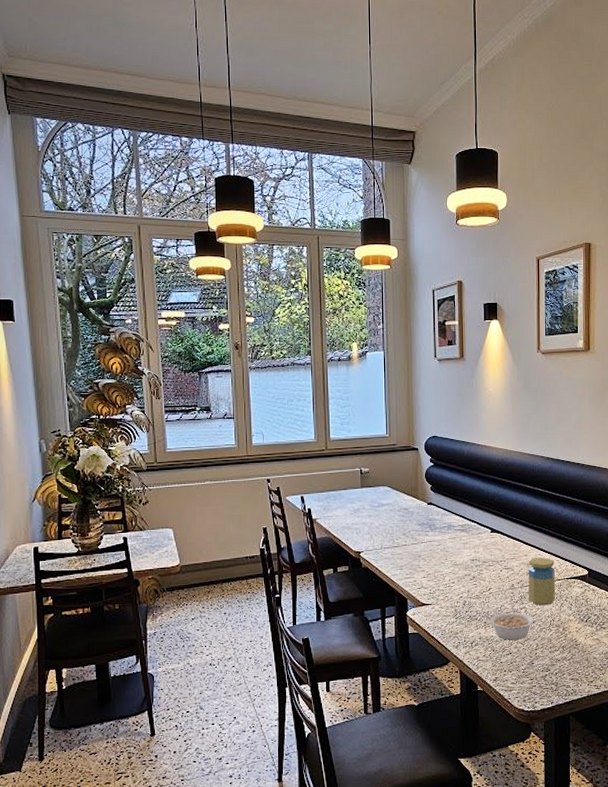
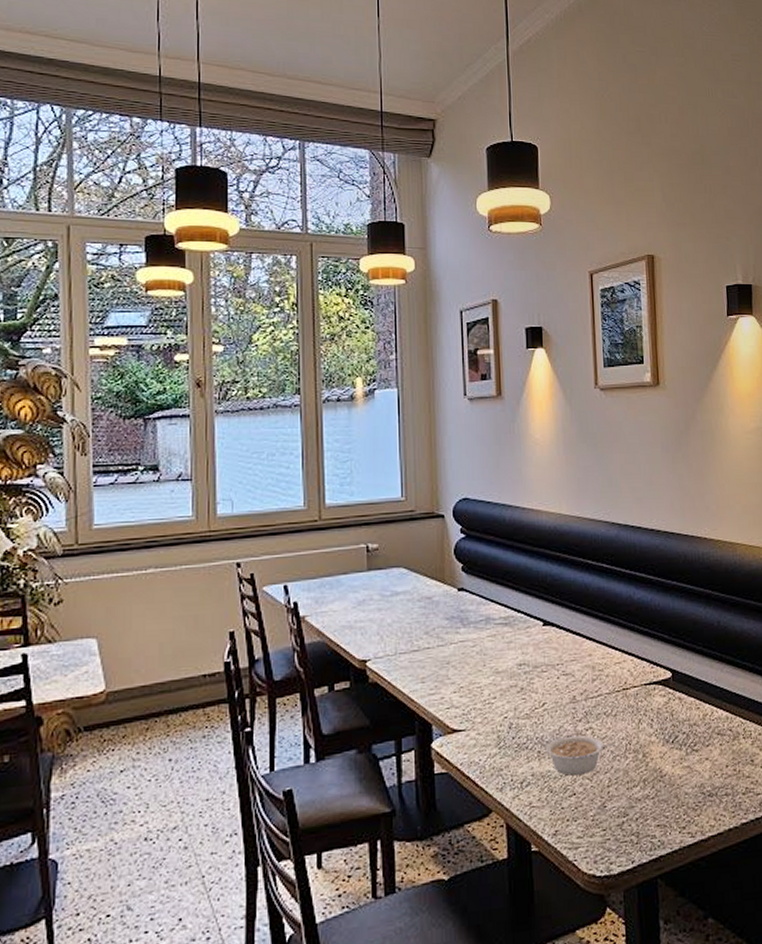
jar: present [528,557,555,606] -> none [594,657,631,724]

